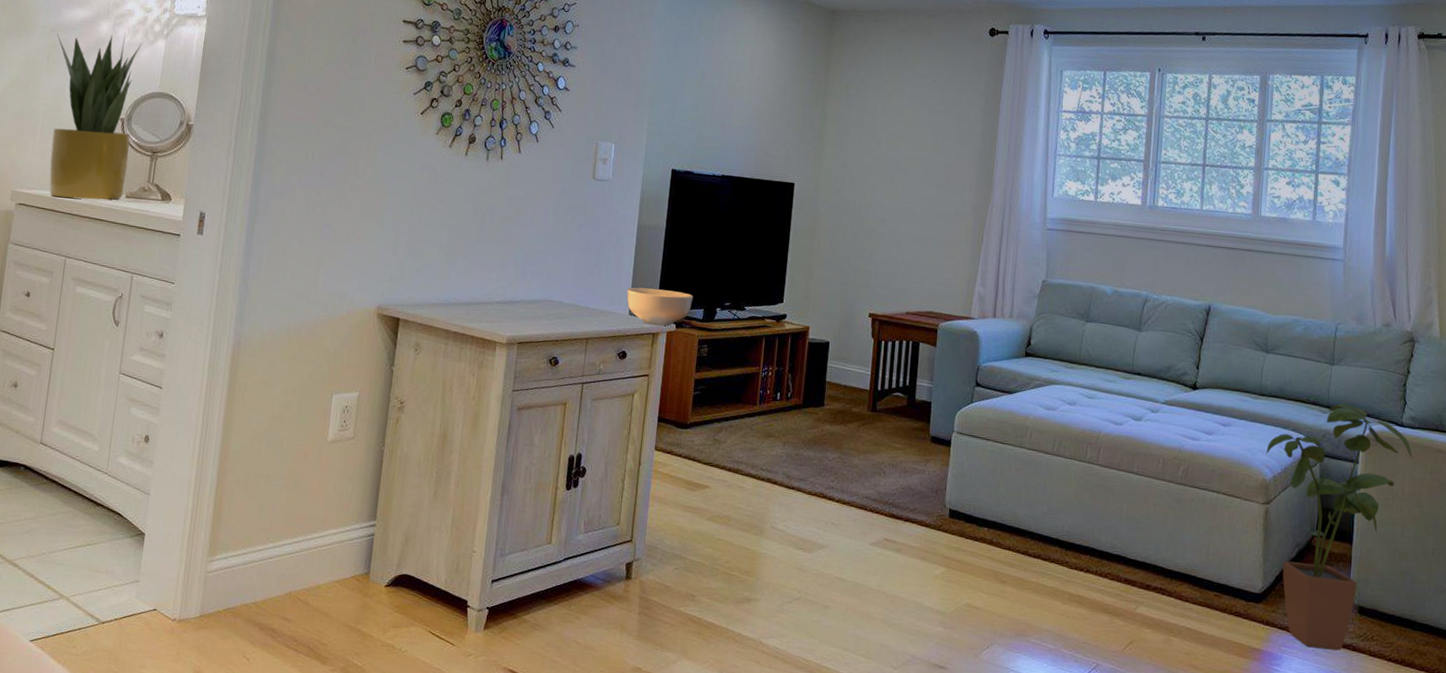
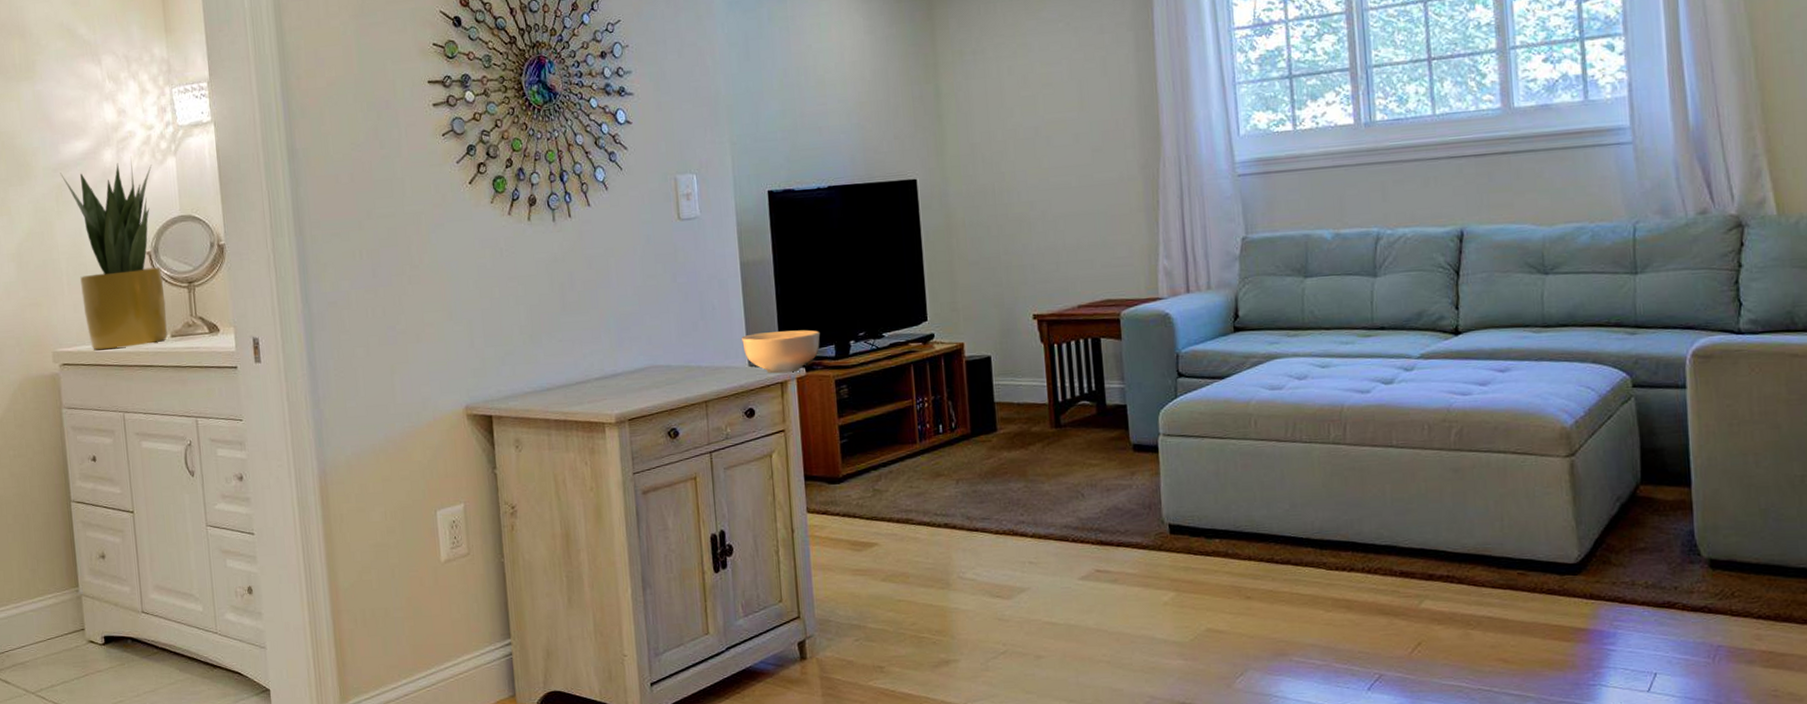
house plant: present [1266,403,1413,651] -> none [1561,317,1760,618]

